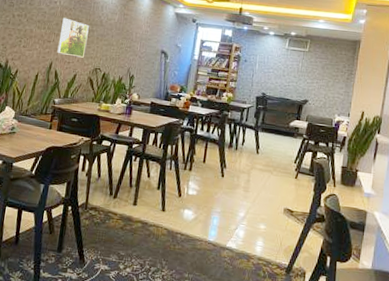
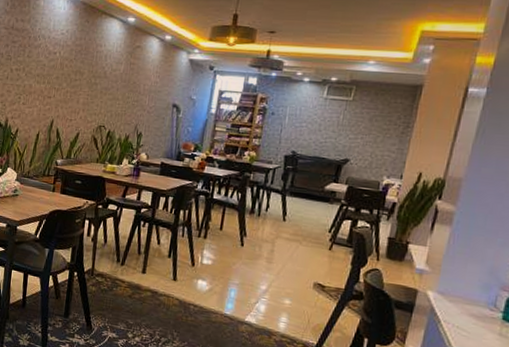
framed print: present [57,17,89,58] -> none [58,70,92,114]

